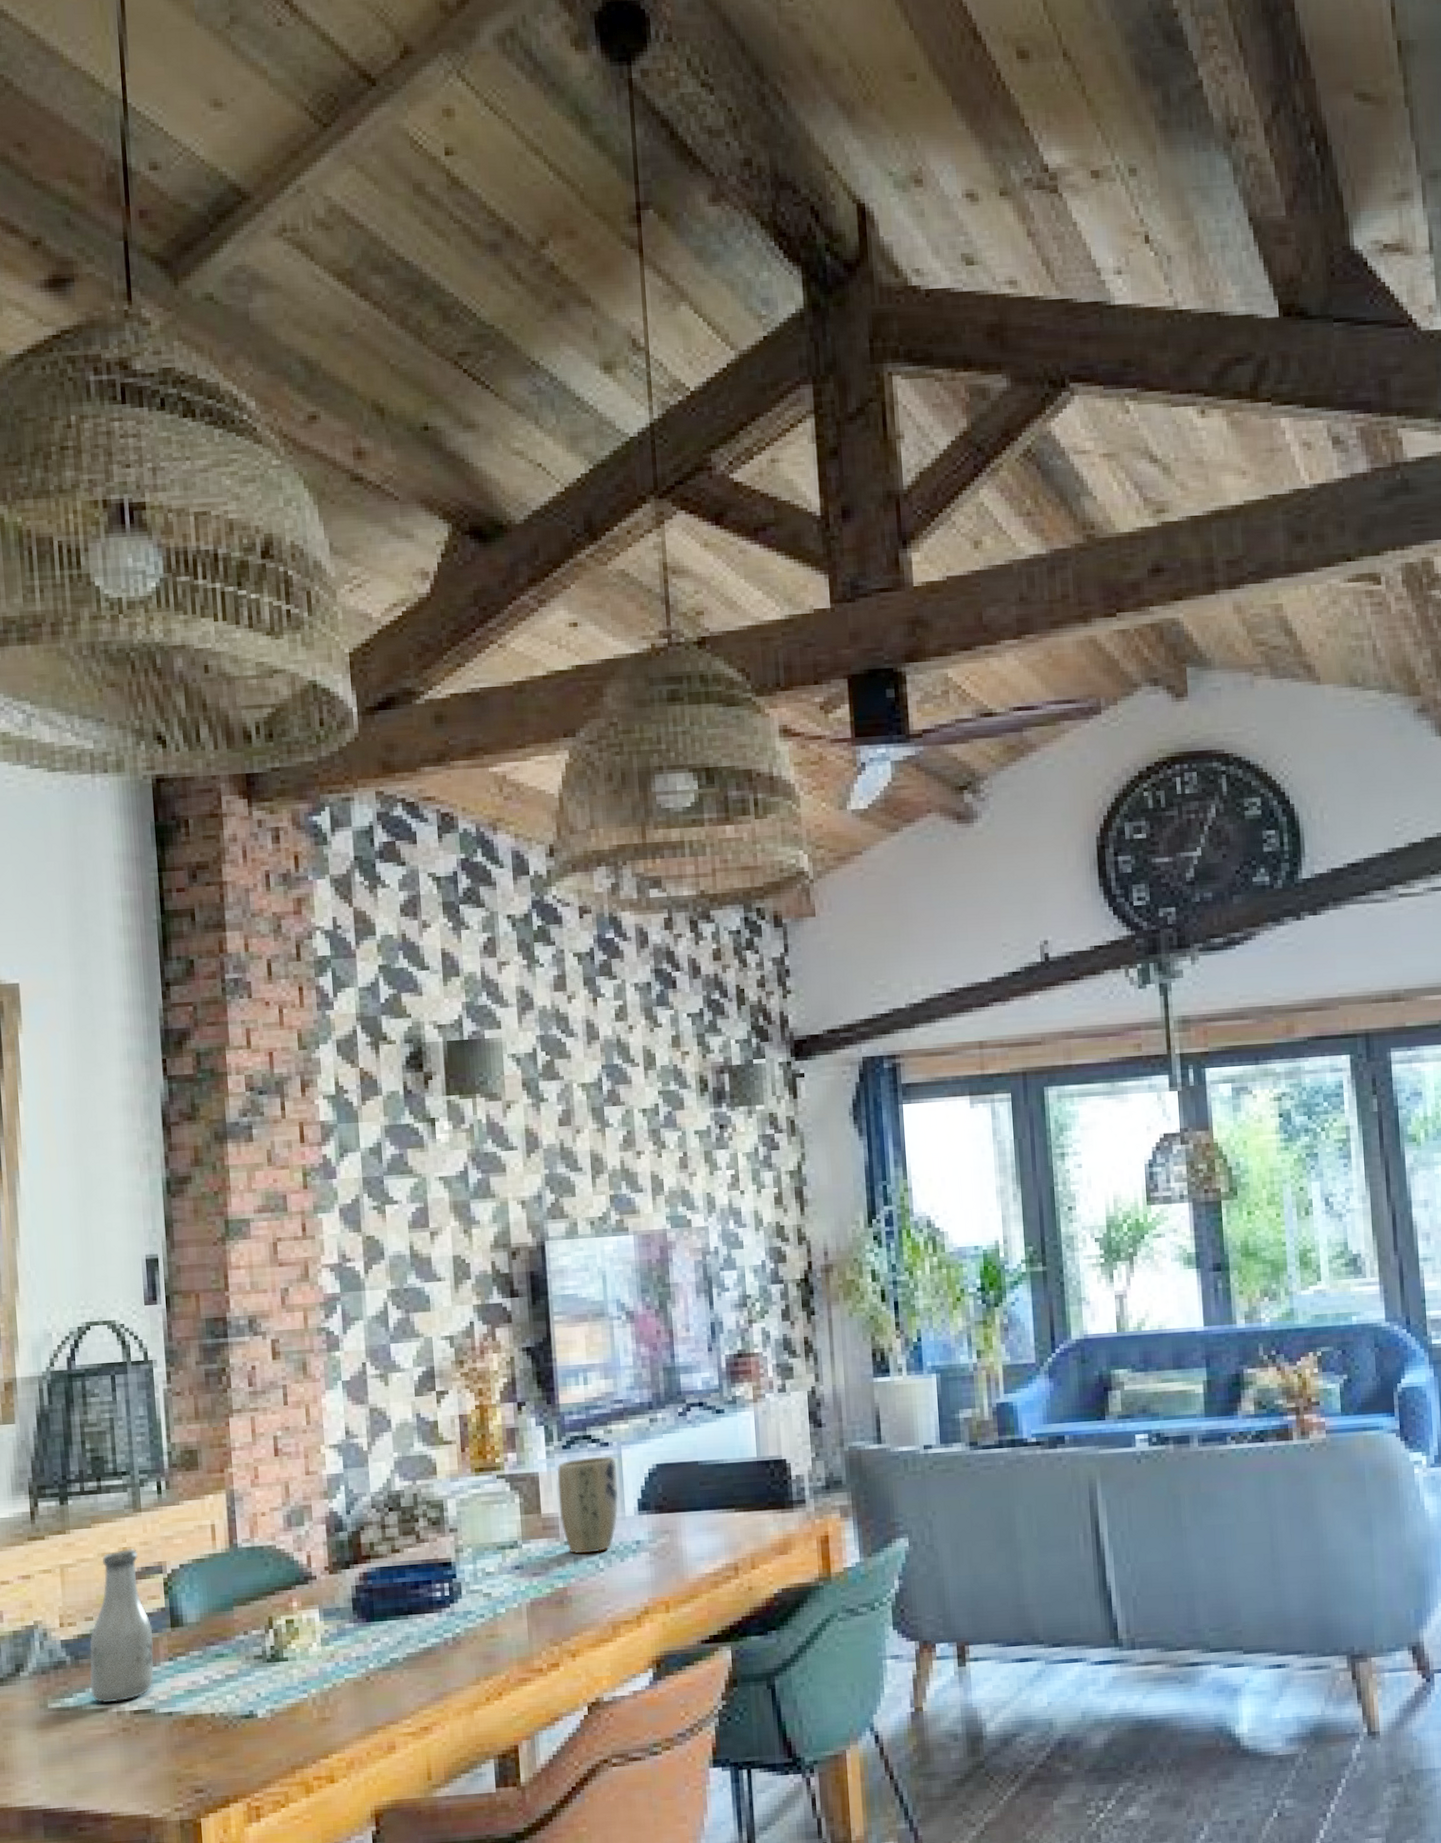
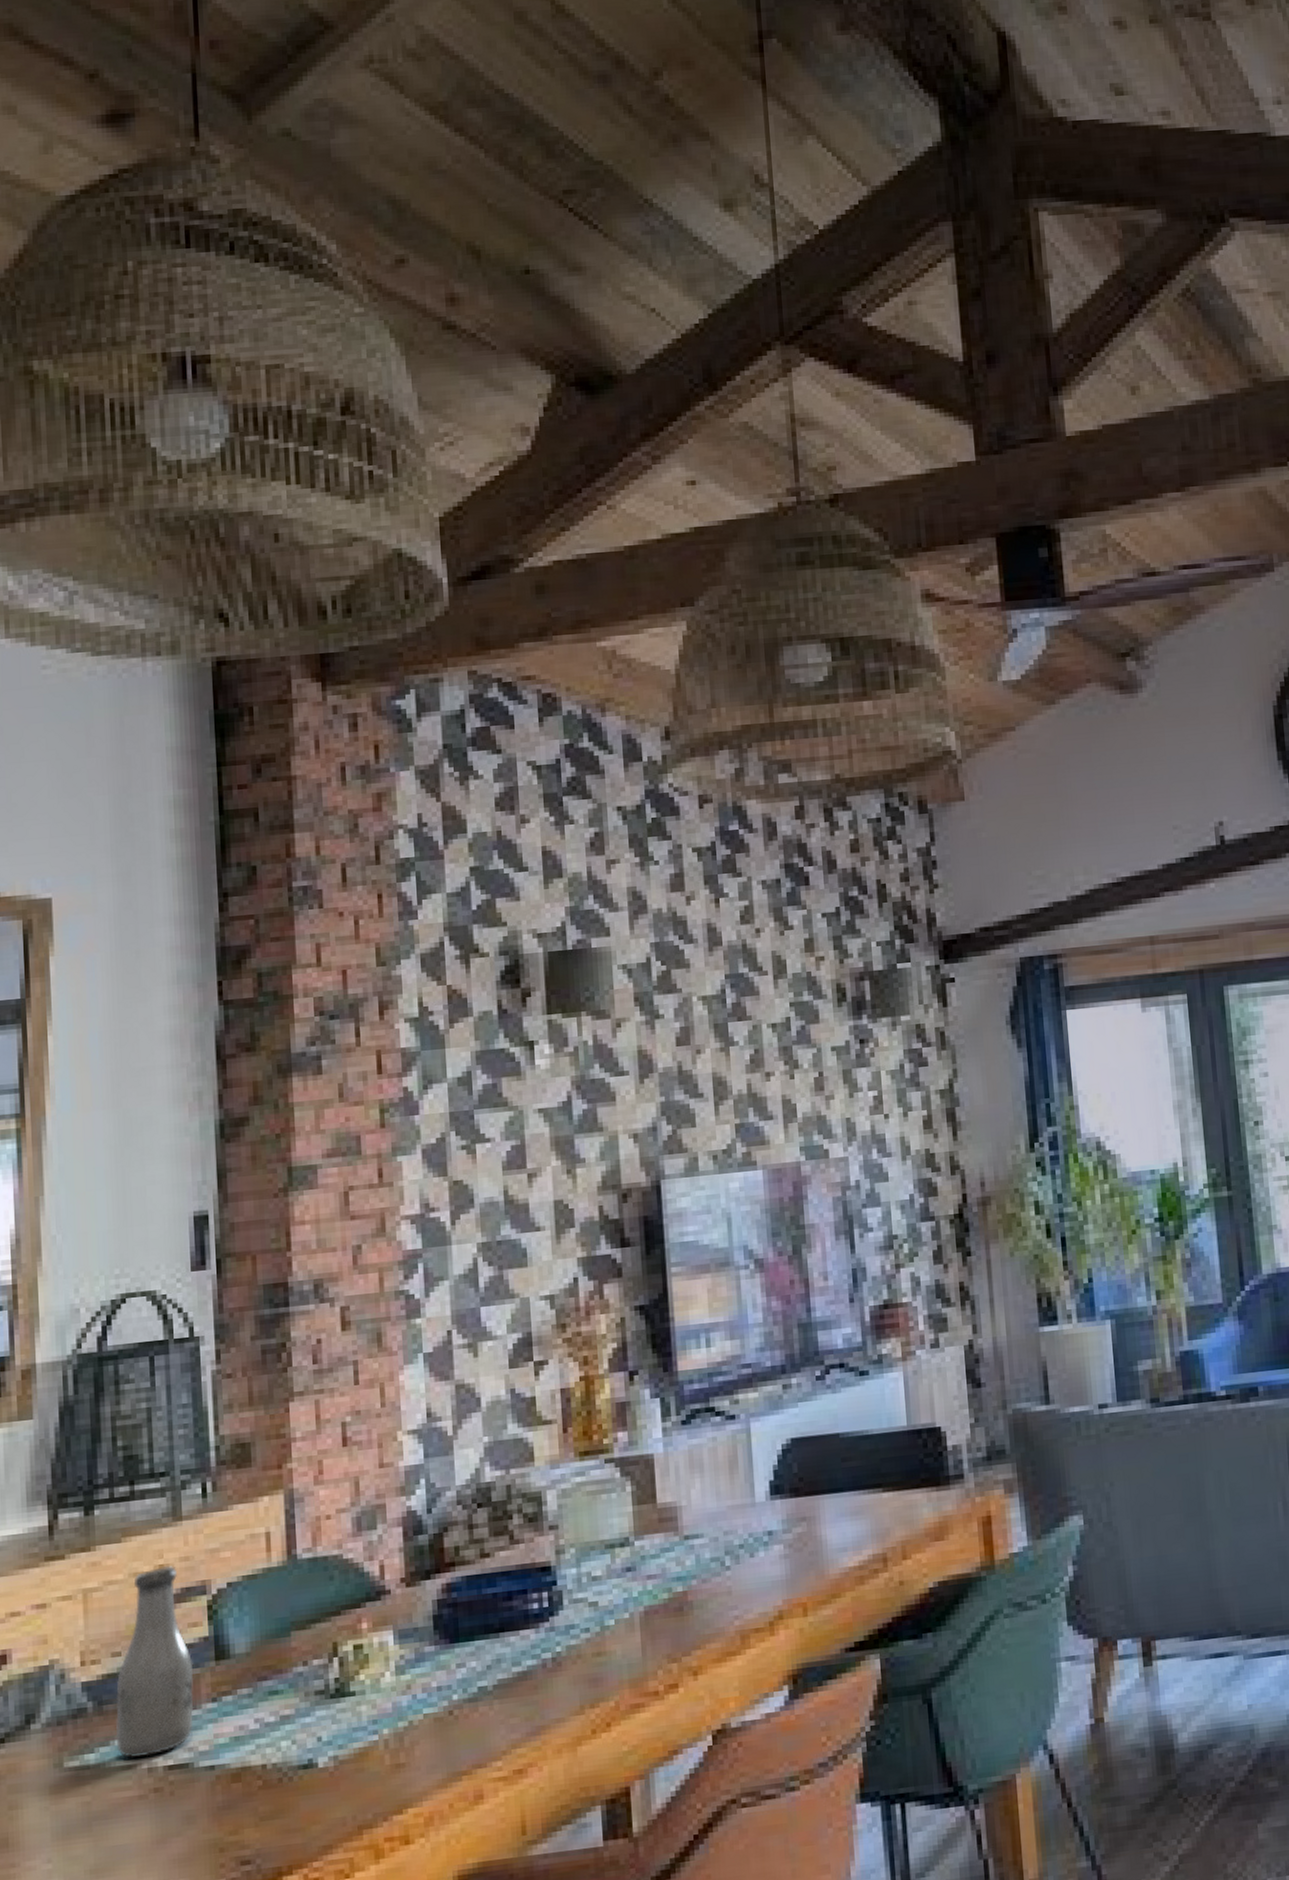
plant pot: present [557,1456,619,1554] -> none [675,1431,747,1550]

